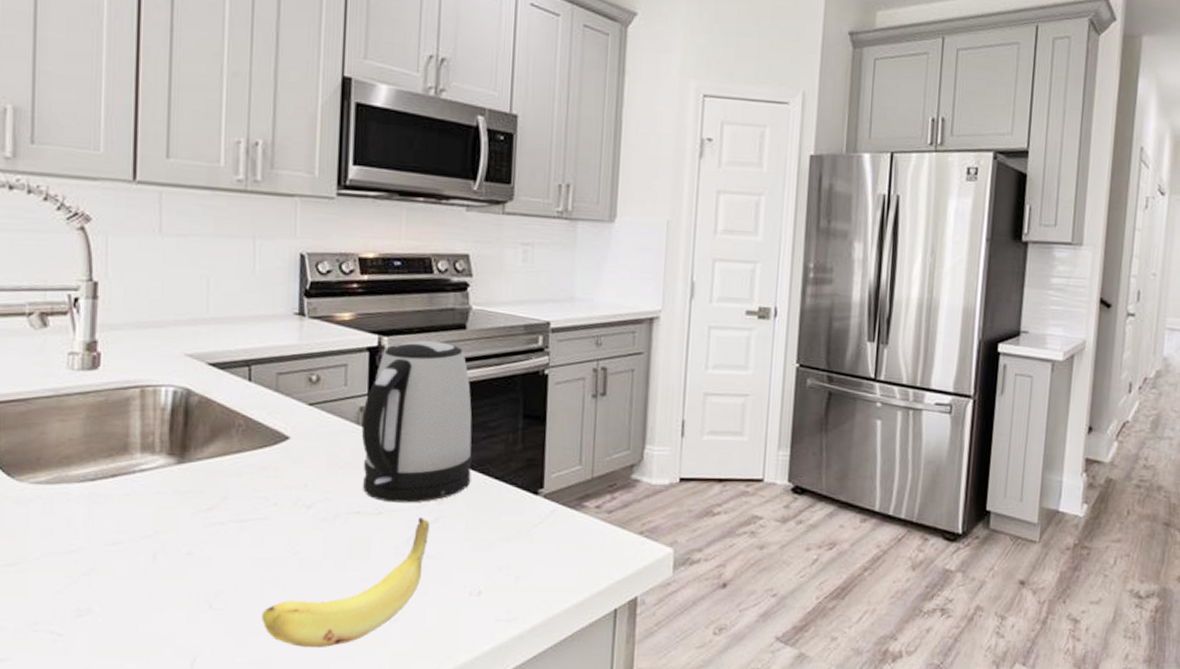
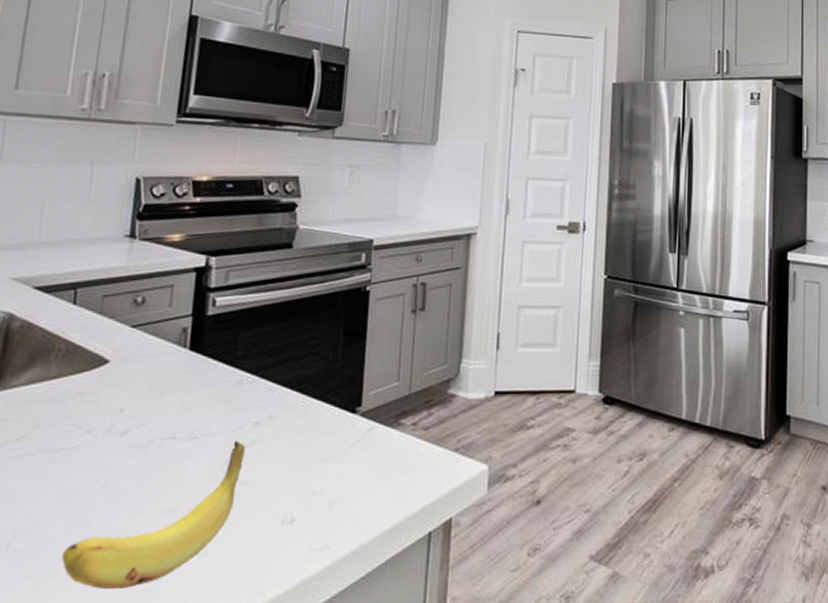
kettle: present [361,340,472,503] -> none [180,260,294,426]

